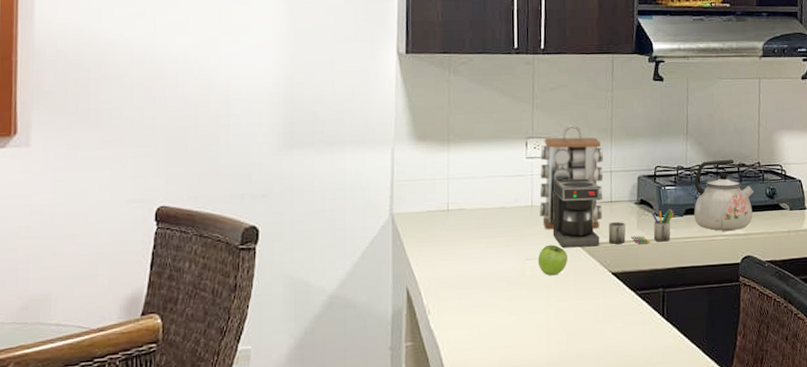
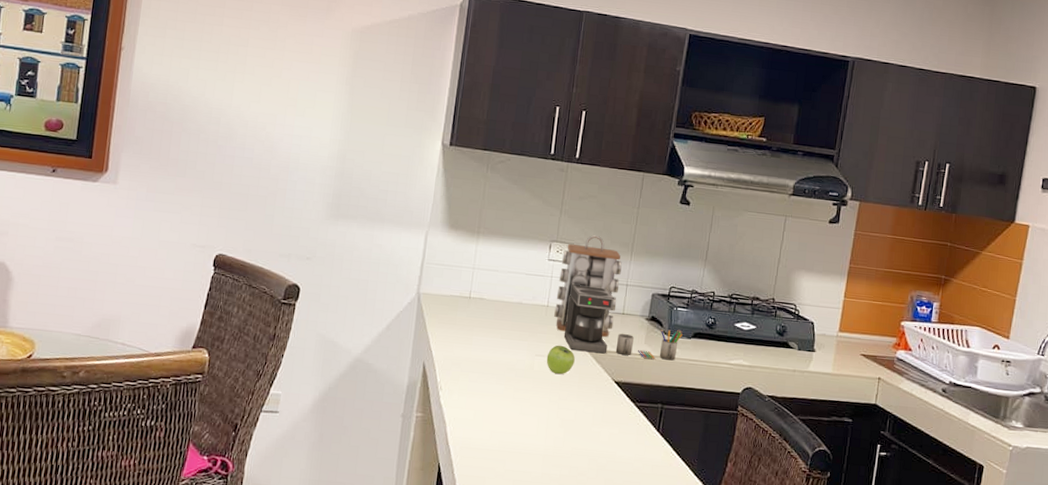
kettle: present [693,159,754,231] -> none [701,289,764,361]

